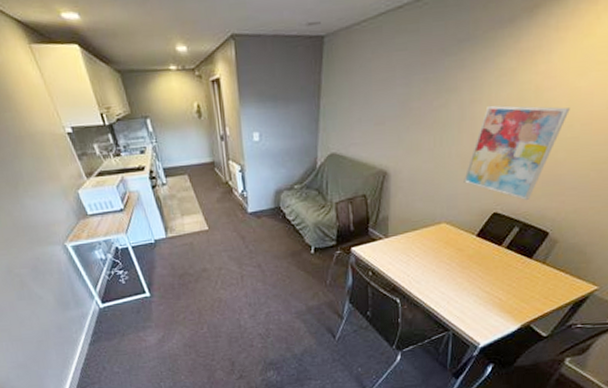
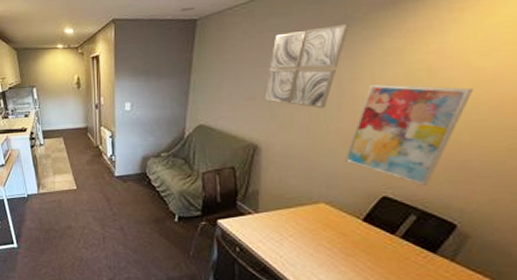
wall art: none [391,43,471,132] -> present [263,24,350,109]

